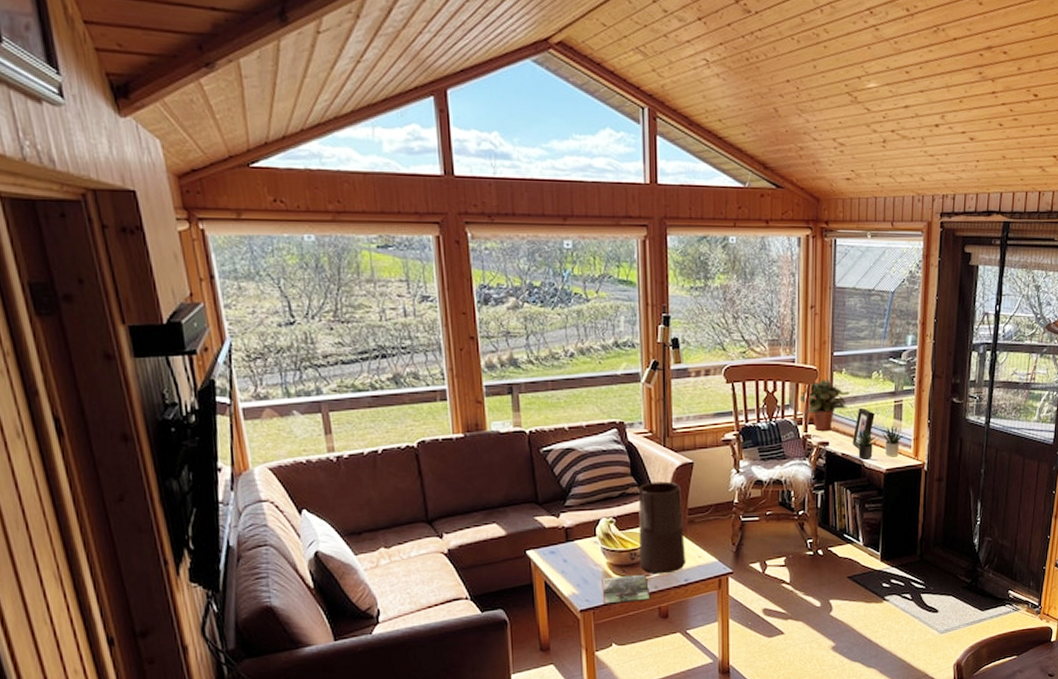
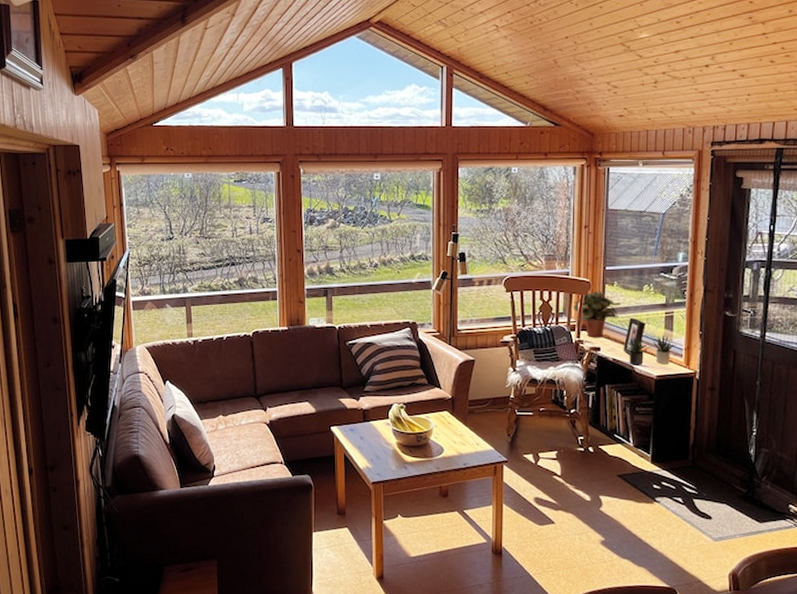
magazine: present [602,574,649,604] -> none [391,455,432,480]
vase: present [638,481,686,574] -> none [425,375,466,457]

